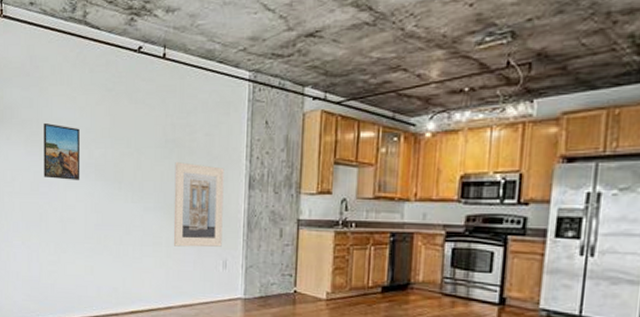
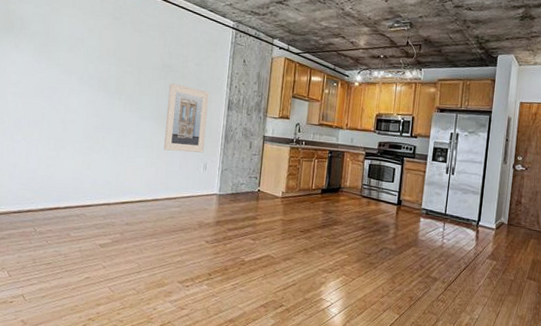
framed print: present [44,122,80,180] -> none [49,37,87,89]

